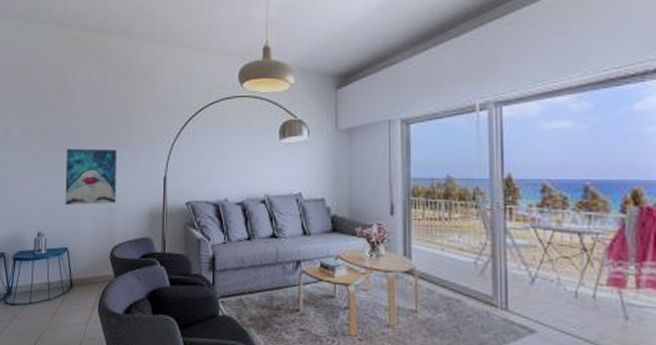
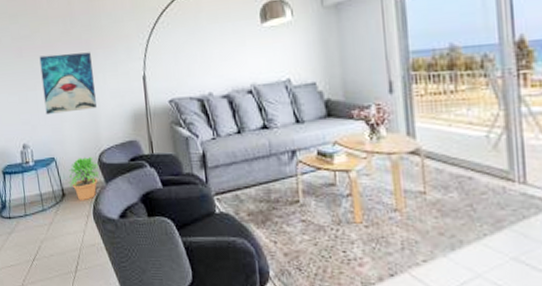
potted plant: none [78,249,109,293] -> present [69,156,99,200]

